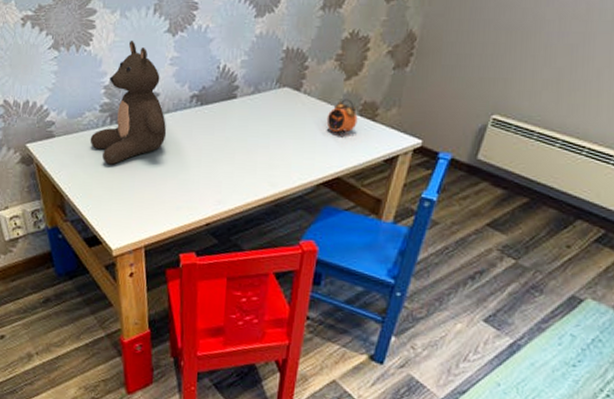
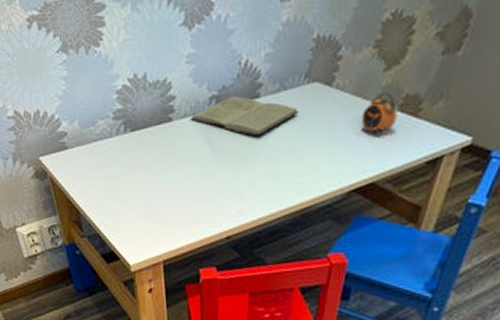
teddy bear: present [90,40,167,165] -> none [104,36,184,177]
book: none [172,96,271,133] -> present [190,96,298,137]

